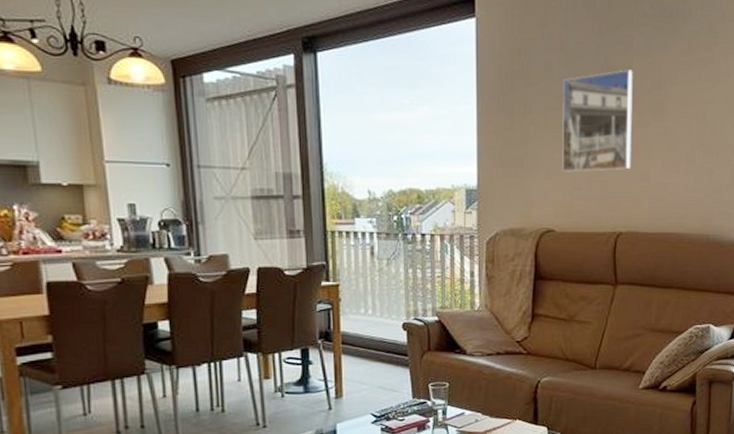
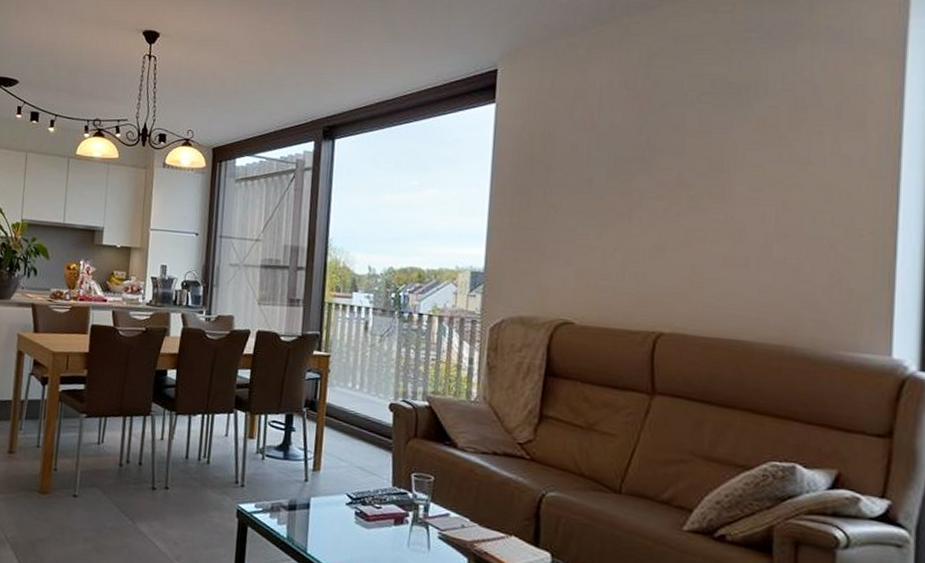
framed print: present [562,69,633,172] -> none [587,151,684,261]

